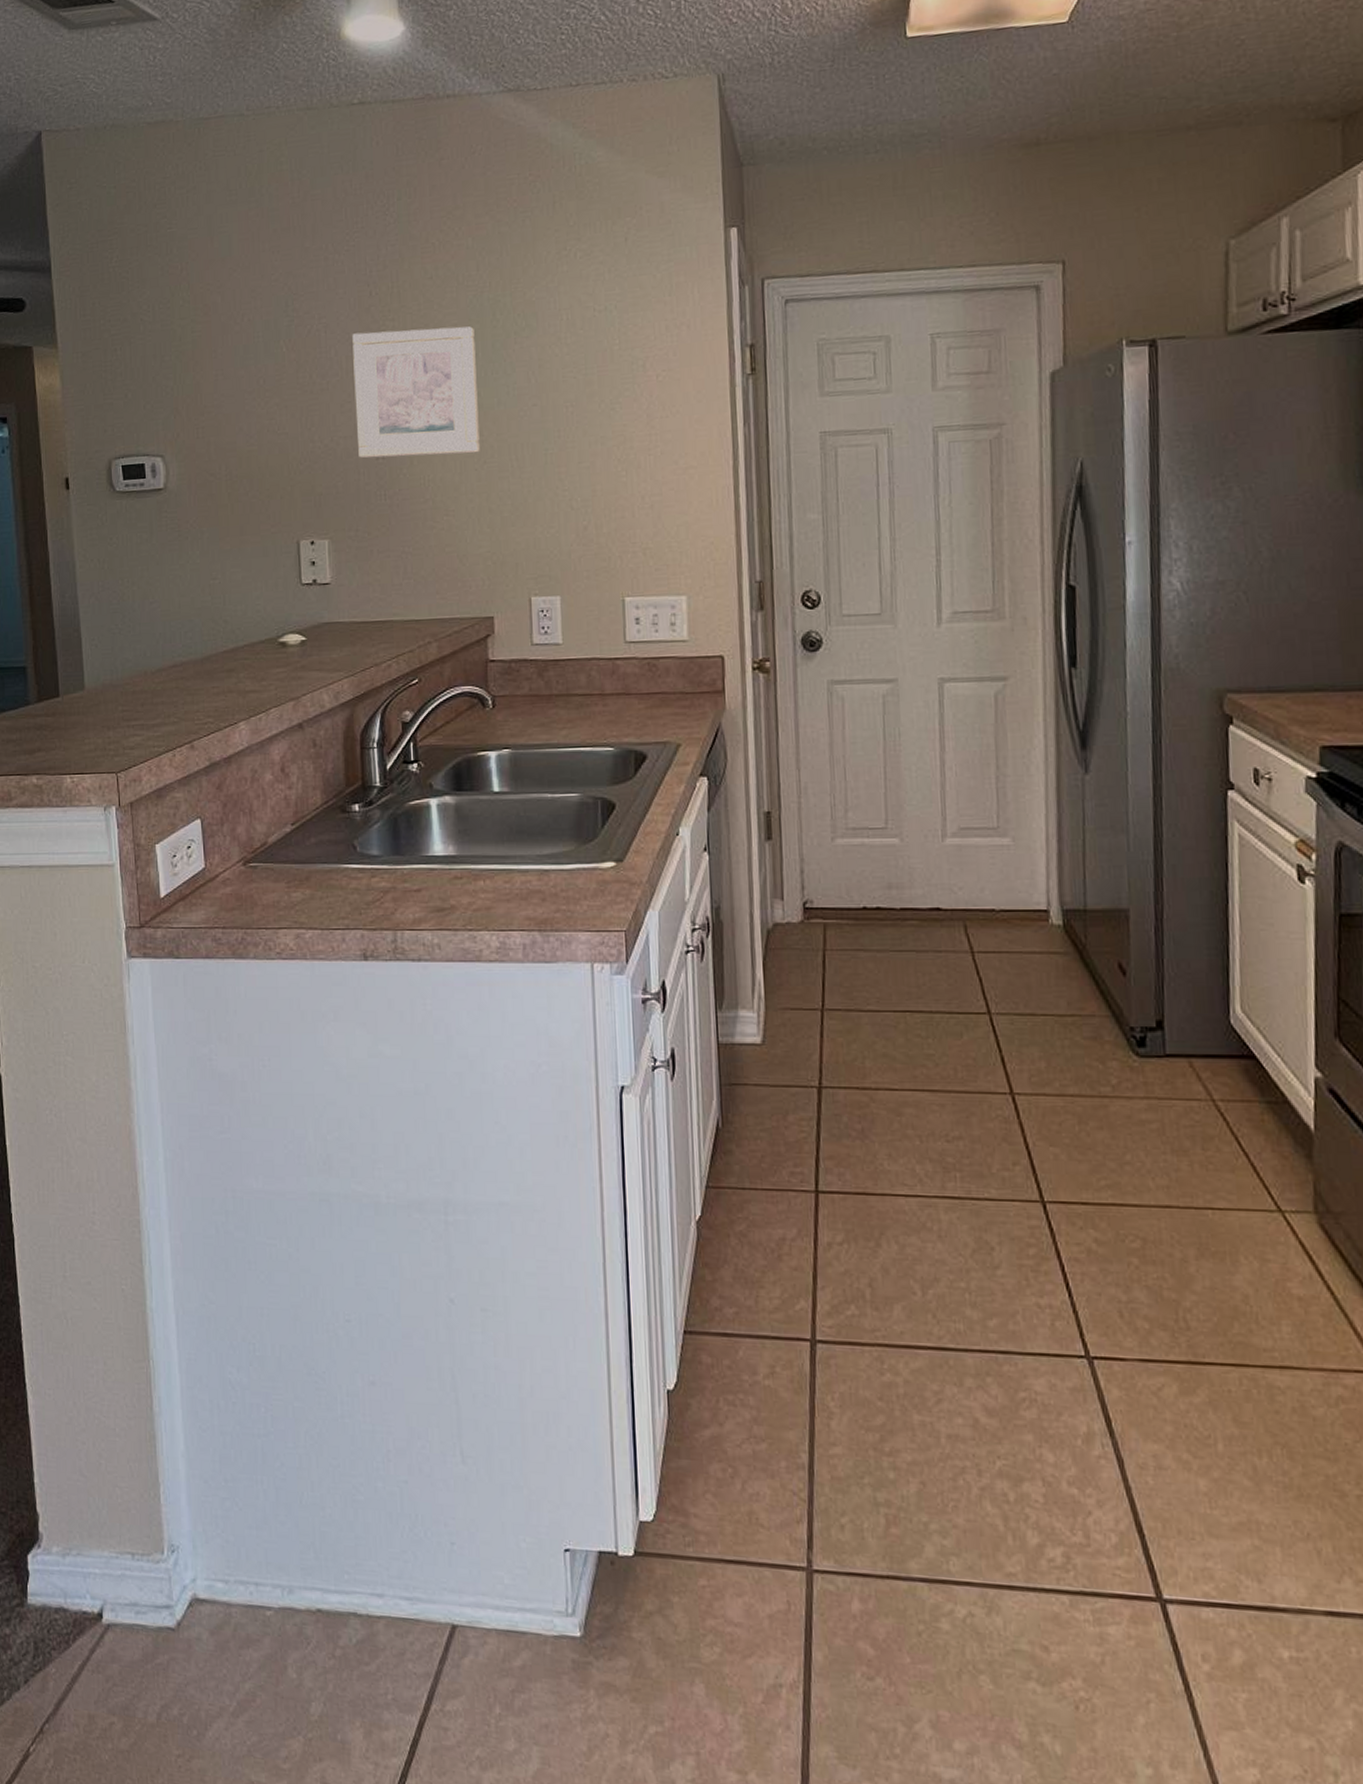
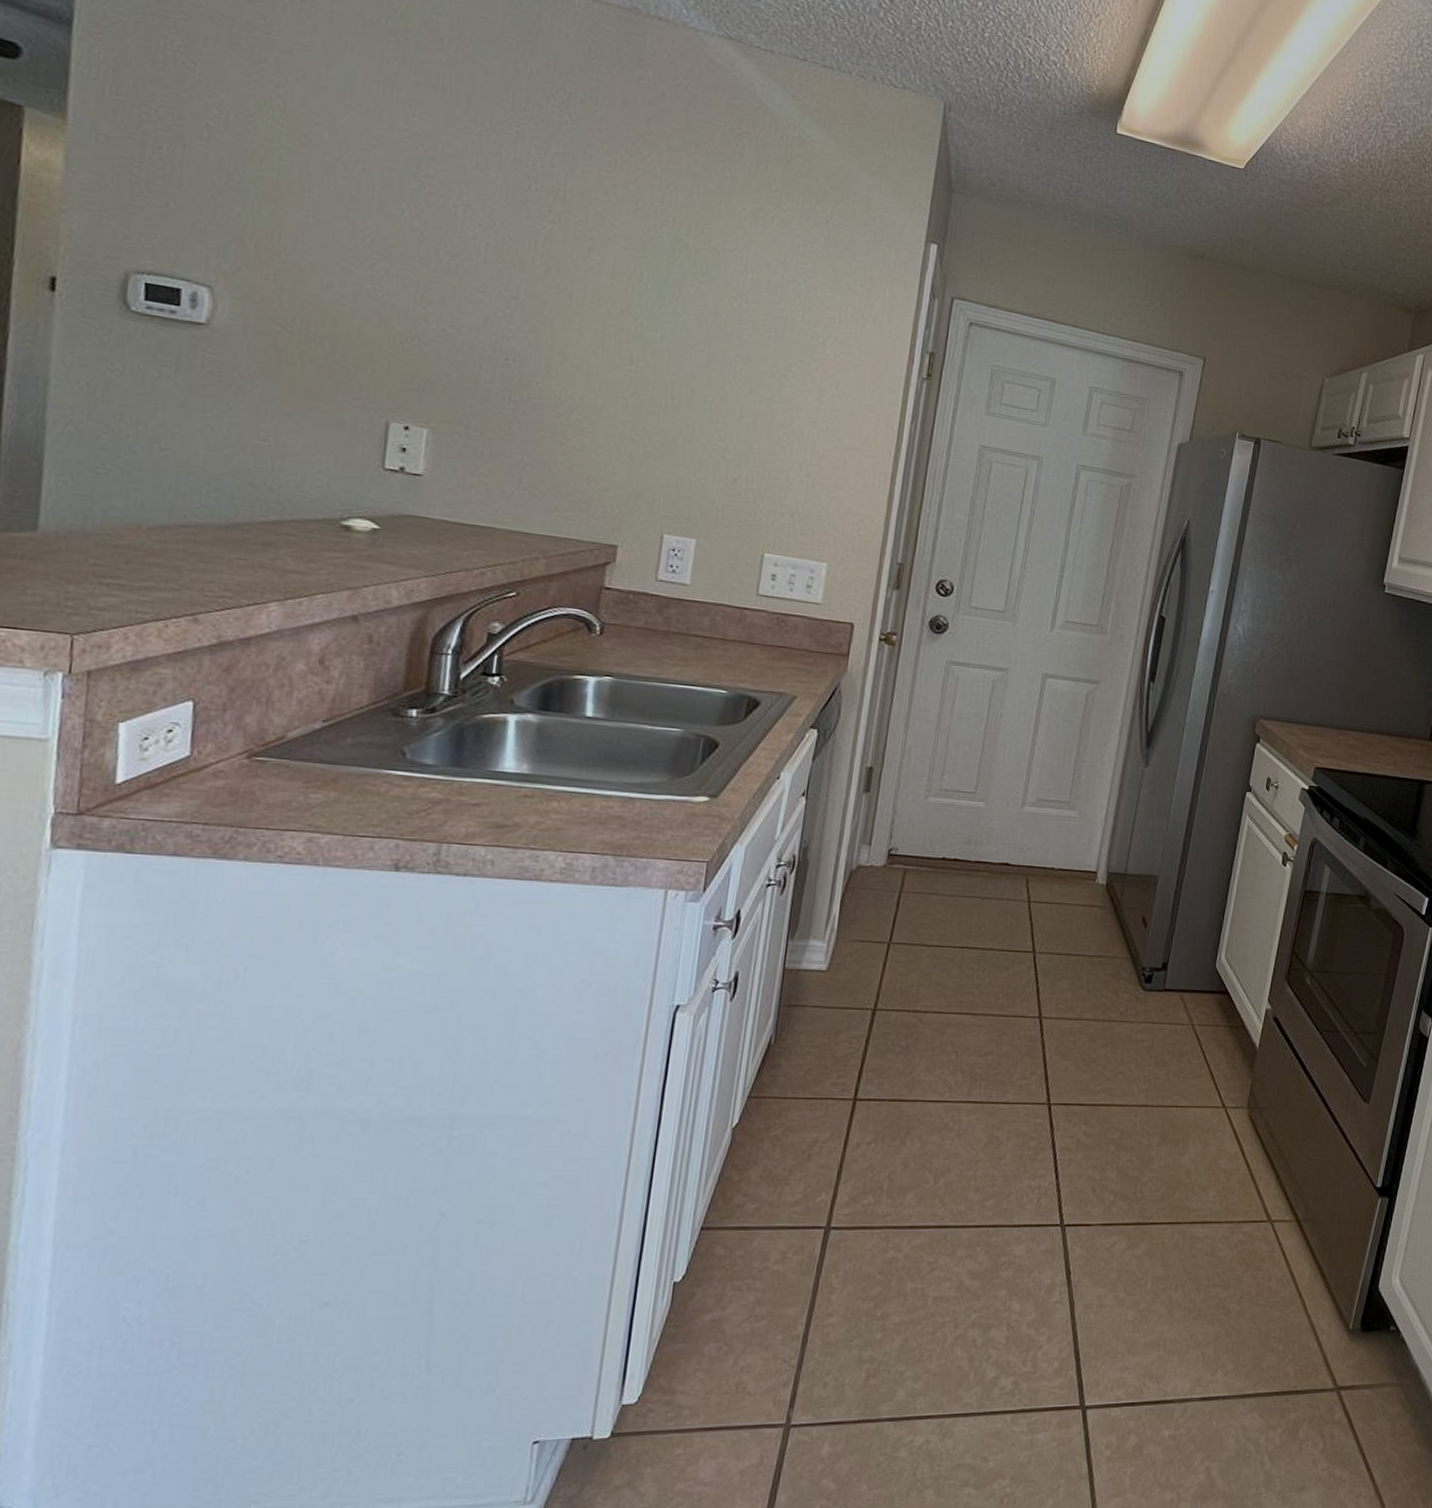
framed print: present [352,326,480,459] -> none [483,222,647,382]

